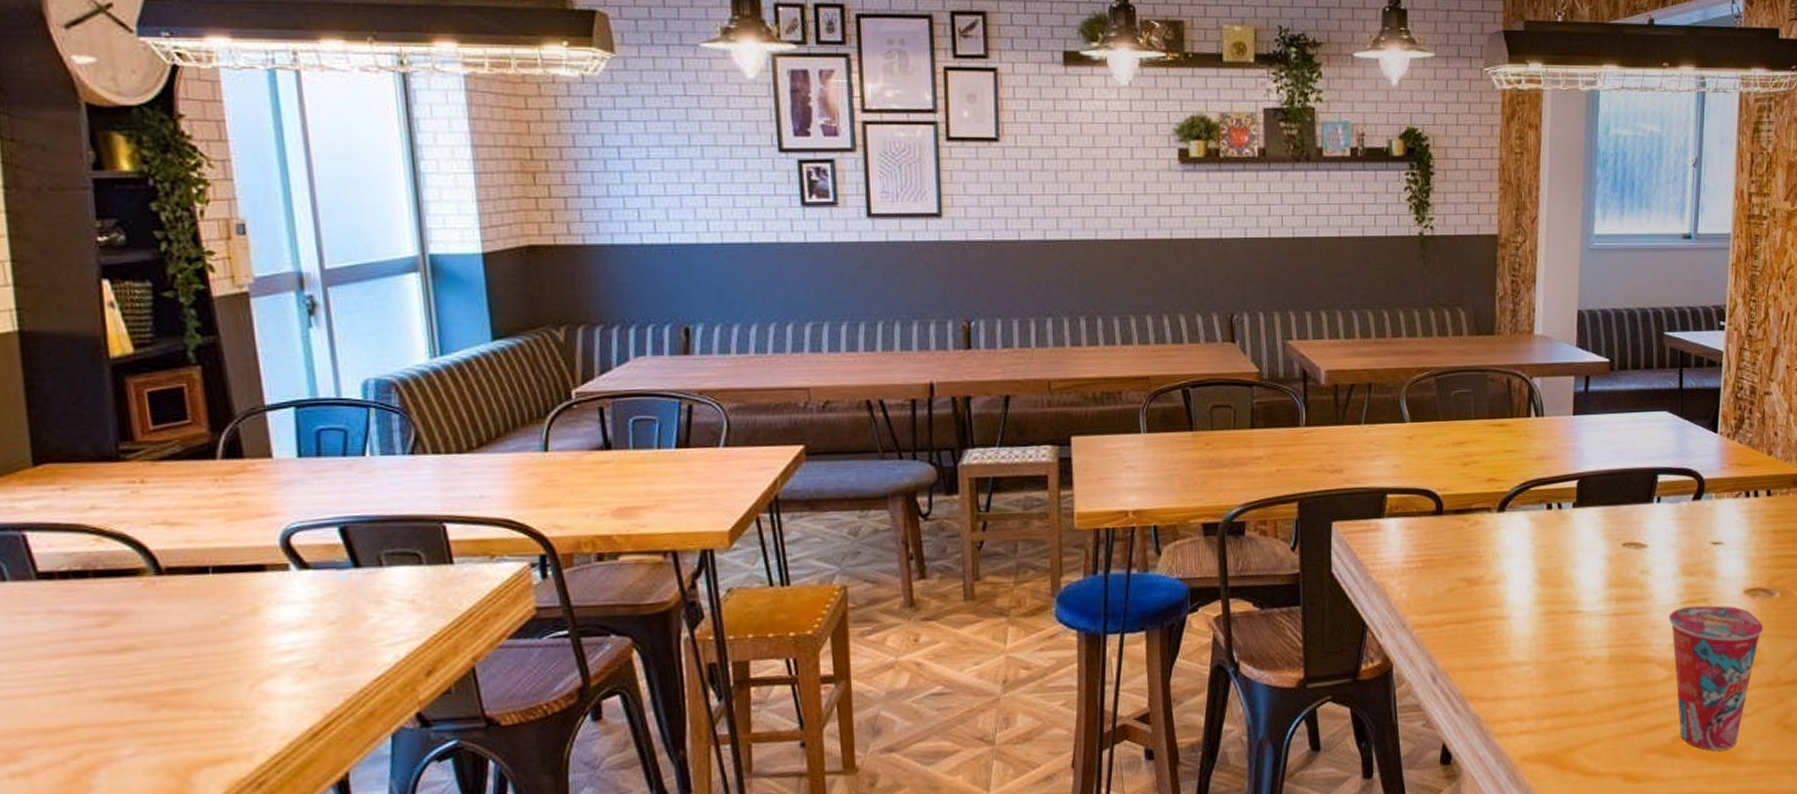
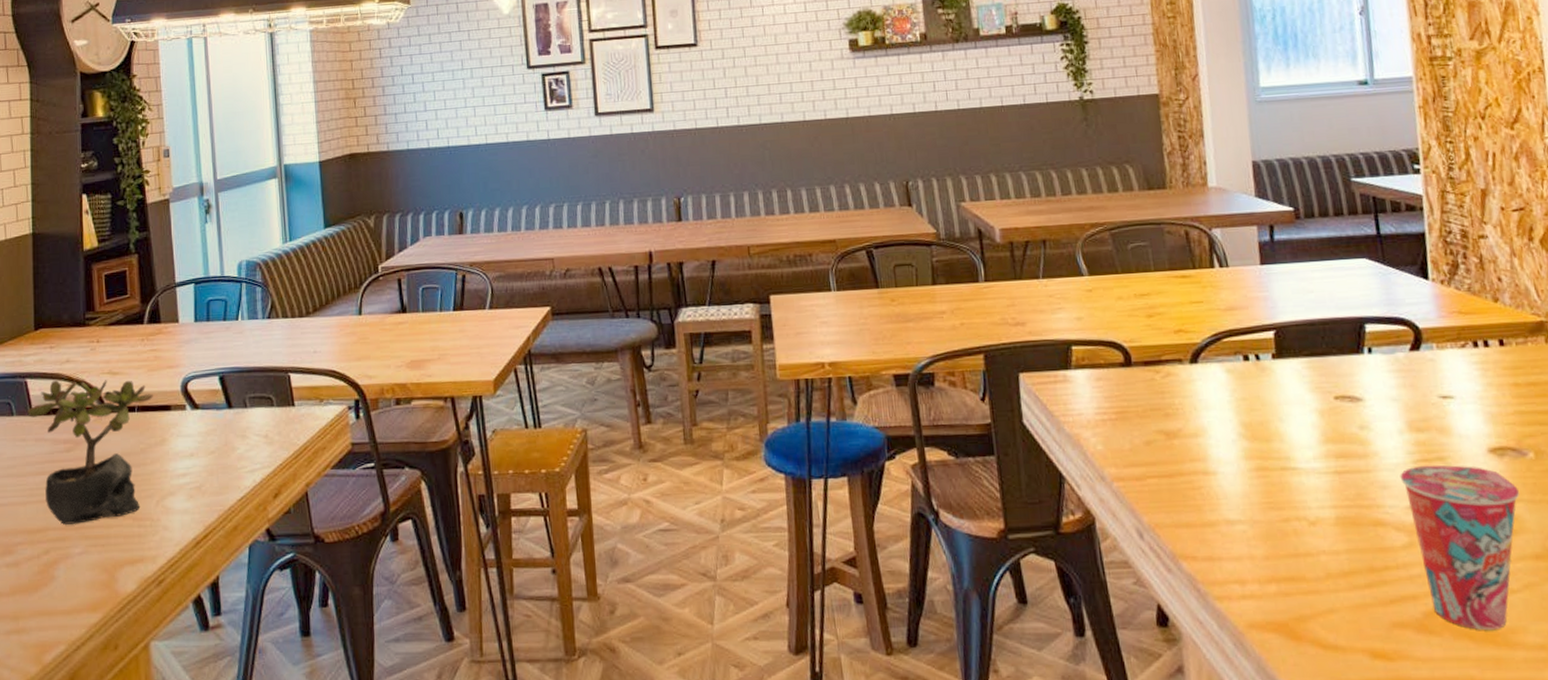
succulent plant: none [29,532,238,720] -> present [27,380,154,525]

